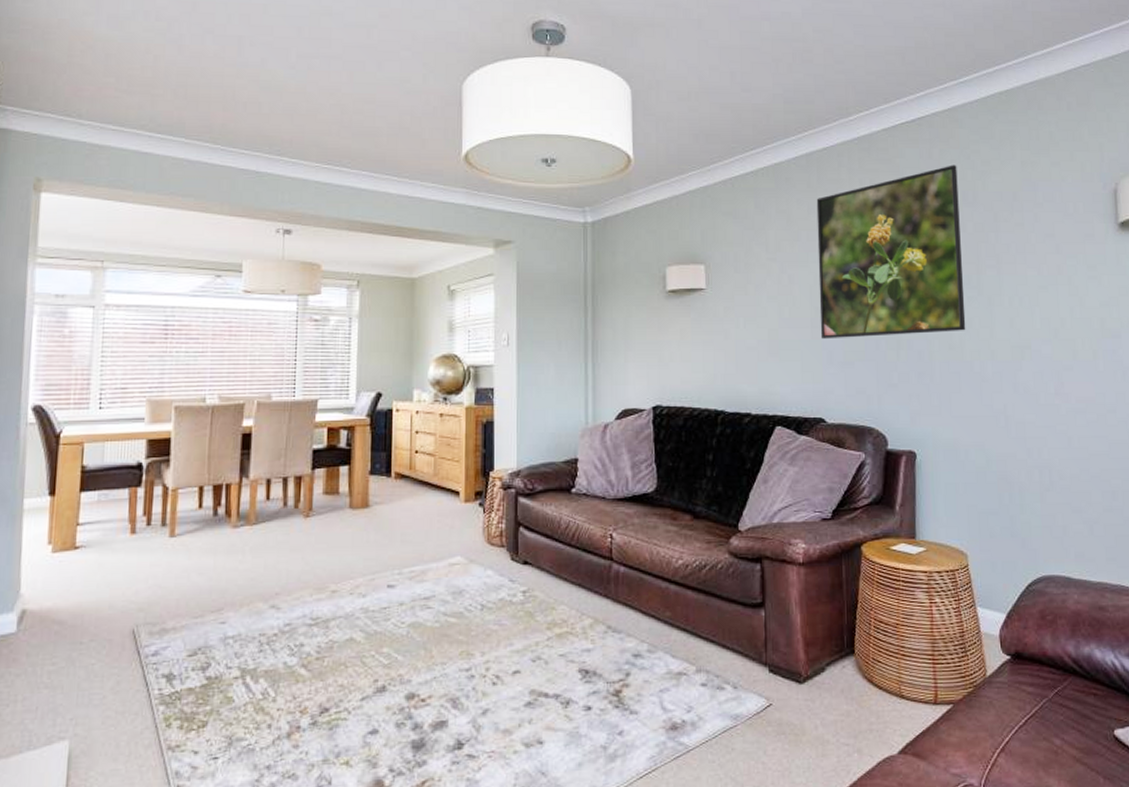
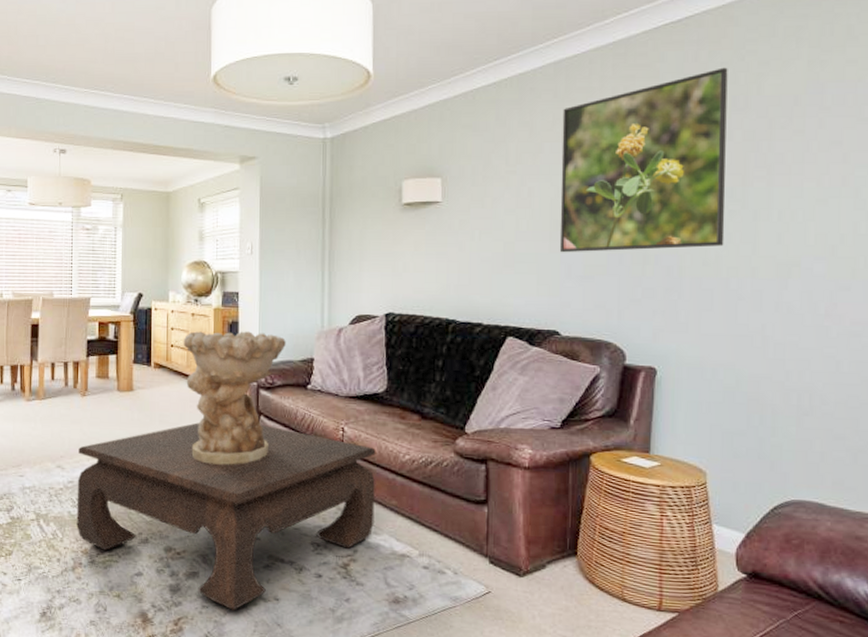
coffee table: none [294,538,647,763] -> present [76,422,376,610]
decorative bowl: none [429,431,547,588] -> present [183,331,286,465]

